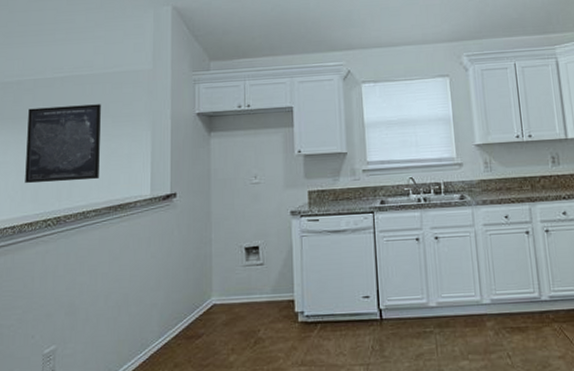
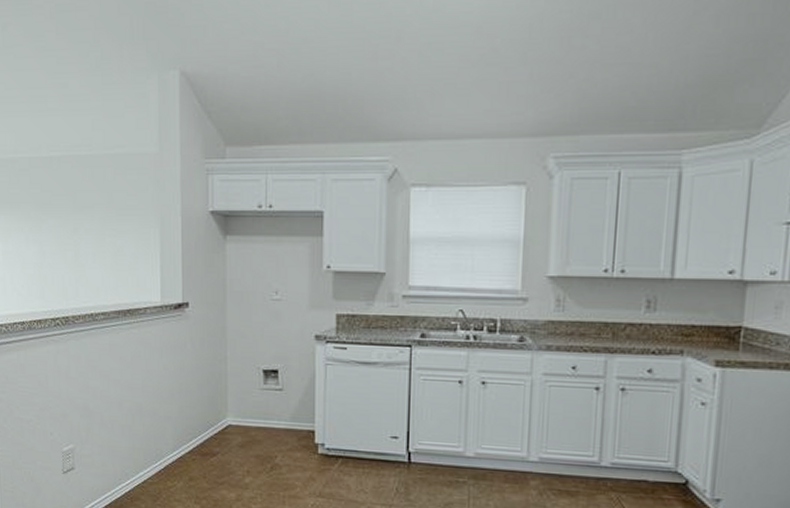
wall art: present [25,104,101,183] -> none [26,192,106,280]

